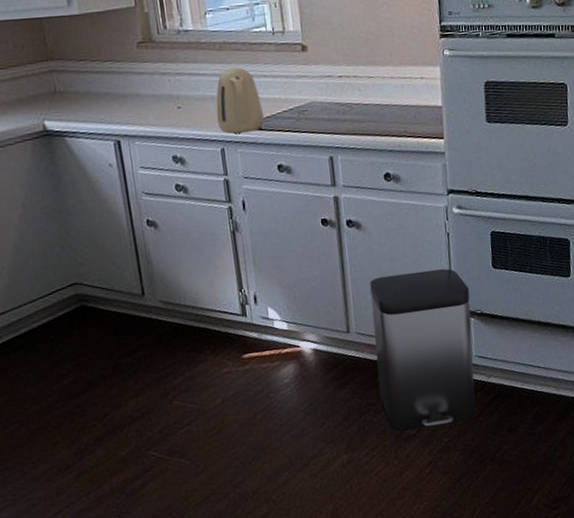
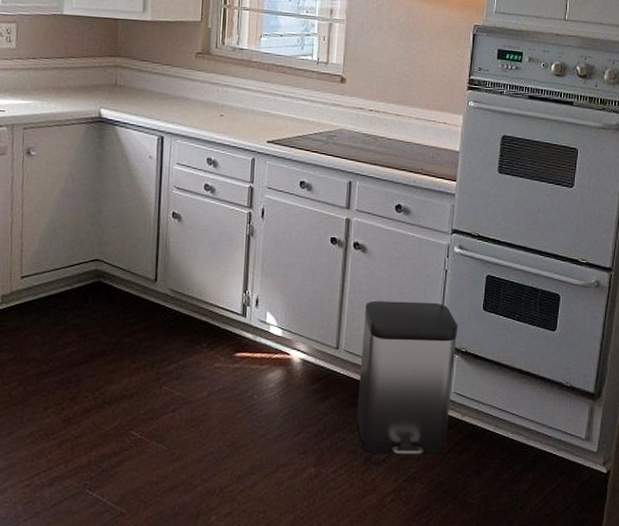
kettle: present [216,67,265,134] -> none [253,87,297,148]

